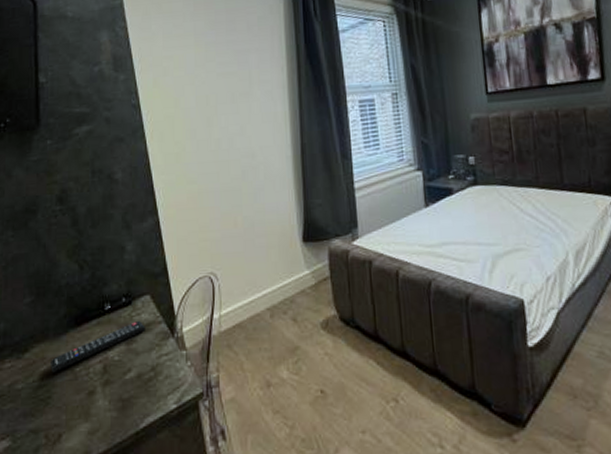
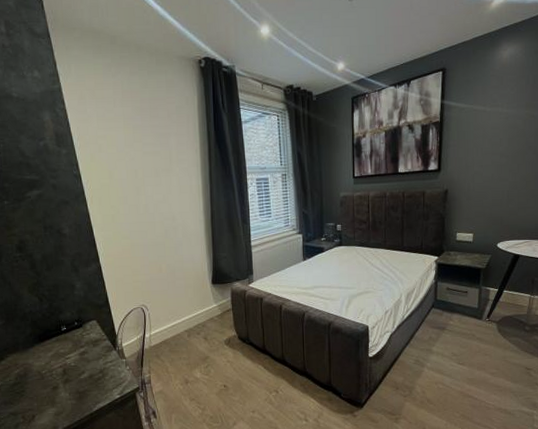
remote control: present [51,321,146,373] -> none [22,339,94,374]

